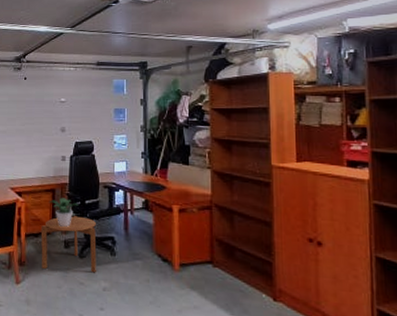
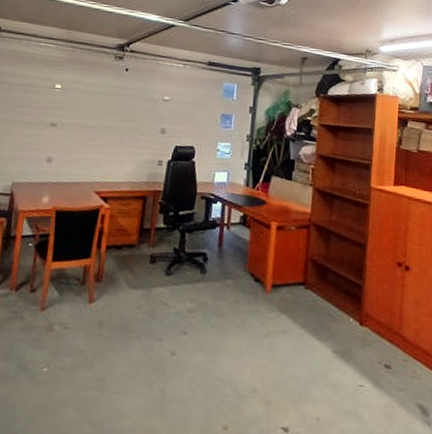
side table: present [41,216,97,273] -> none [121,227,188,293]
potted plant: present [49,198,79,227] -> none [138,206,172,240]

